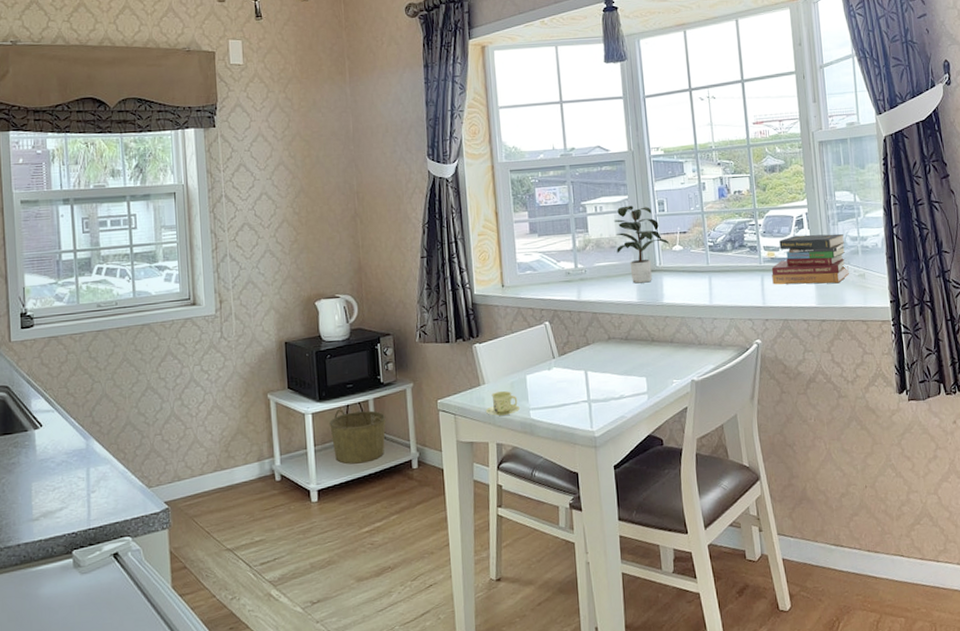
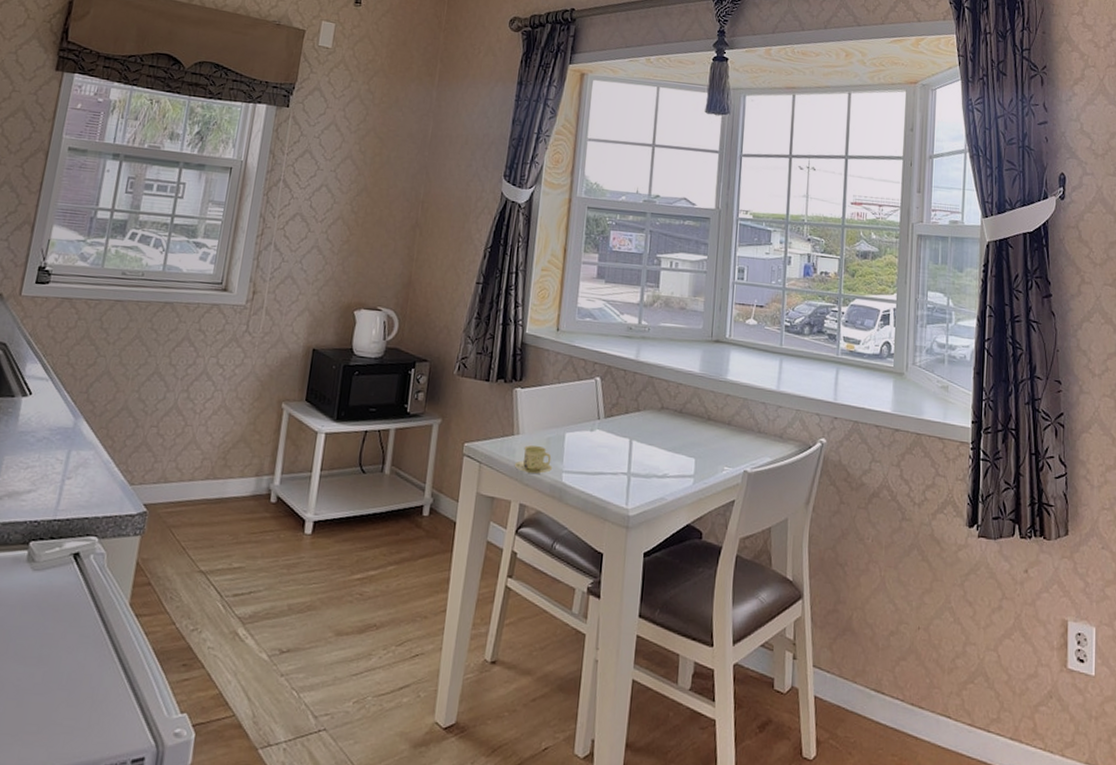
basket: present [329,409,386,464] -> none [340,434,405,500]
potted plant: present [613,205,670,284] -> none [686,266,744,354]
books: present [771,233,849,285] -> none [847,331,932,392]

